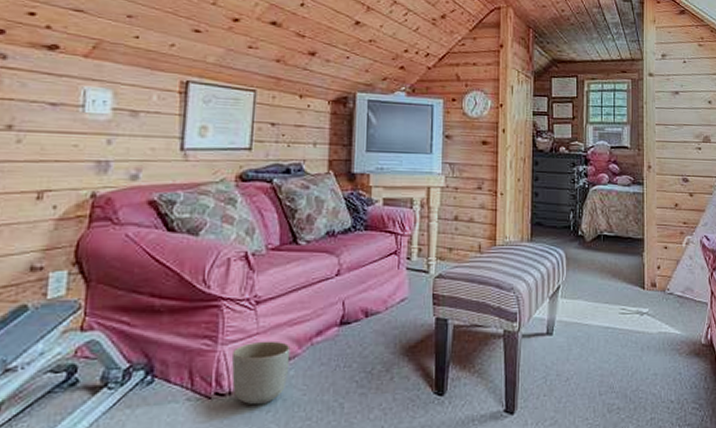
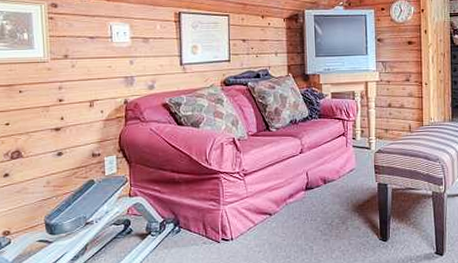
planter: present [231,341,291,405] -> none [231,202,272,247]

